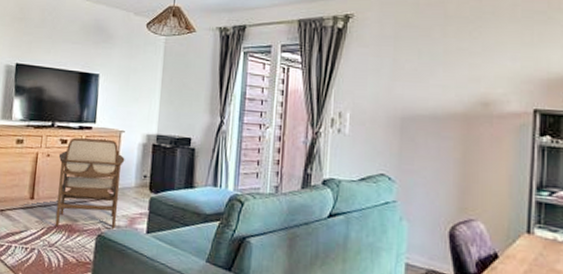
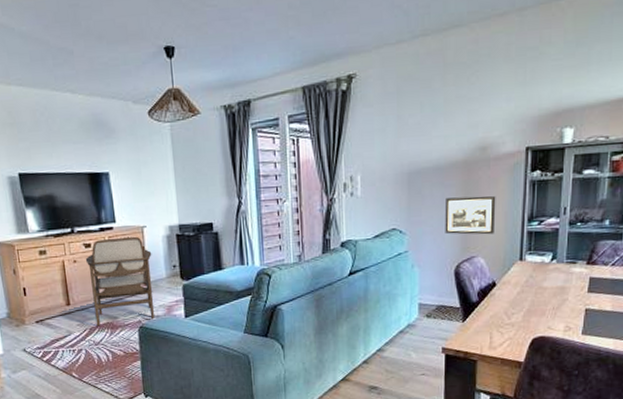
picture frame: none [439,150,499,198] -> present [444,195,496,235]

